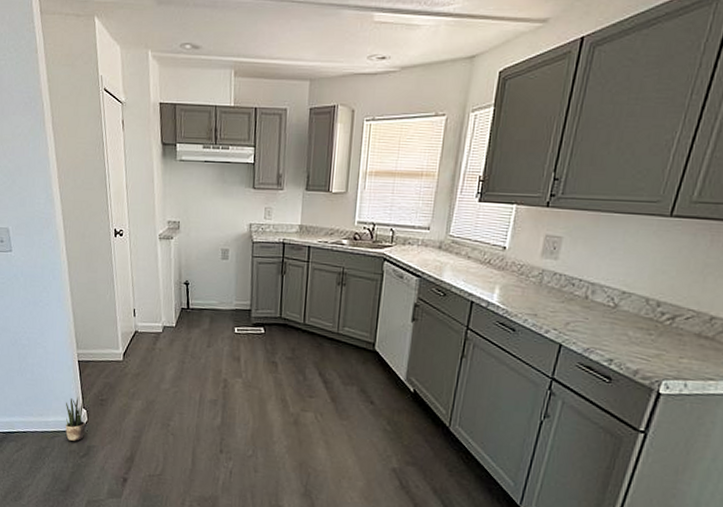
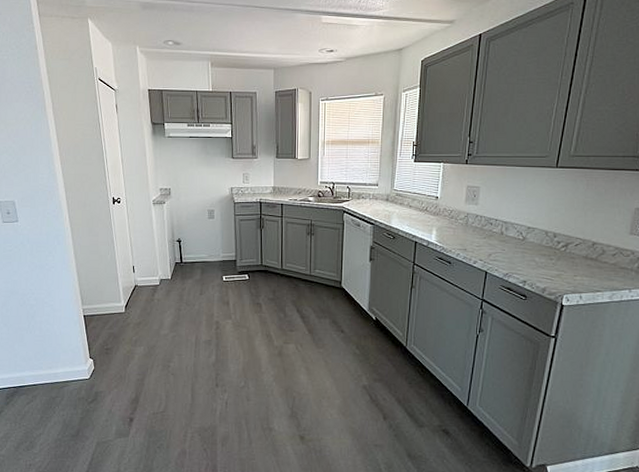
potted plant: present [65,397,86,441] -> none [73,348,93,389]

